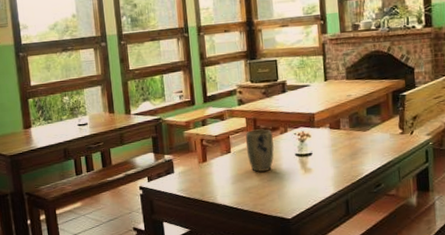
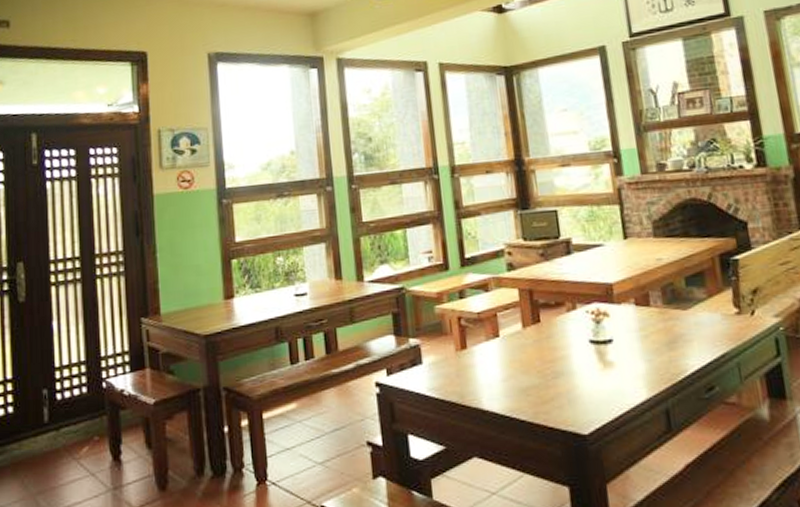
plant pot: present [245,129,275,172] -> none [519,304,560,365]

